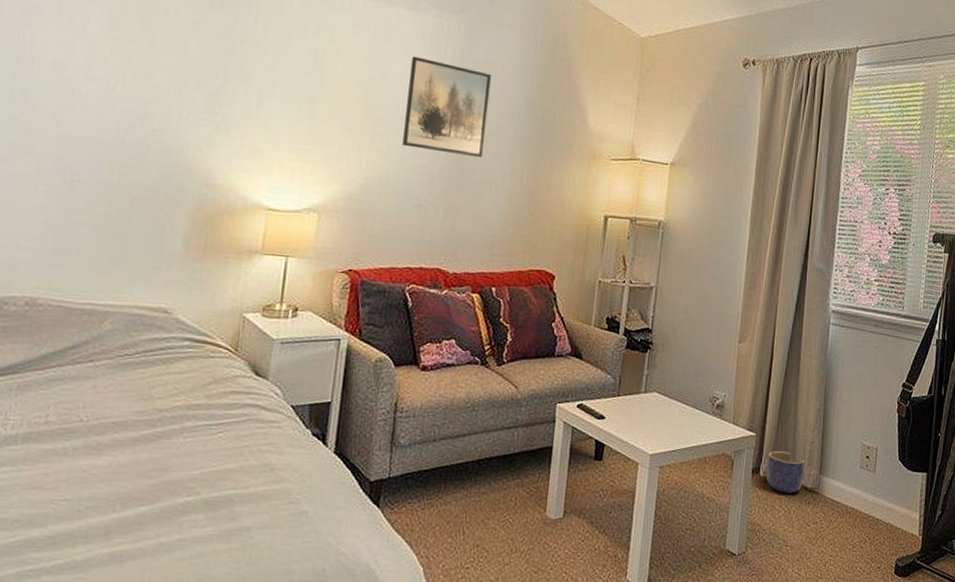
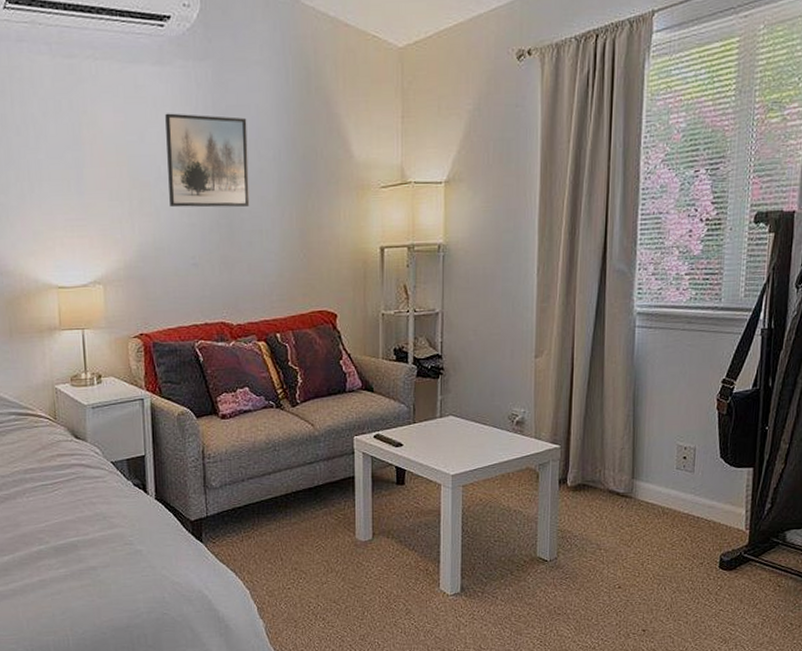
planter: present [766,450,805,493] -> none [574,459,615,500]

